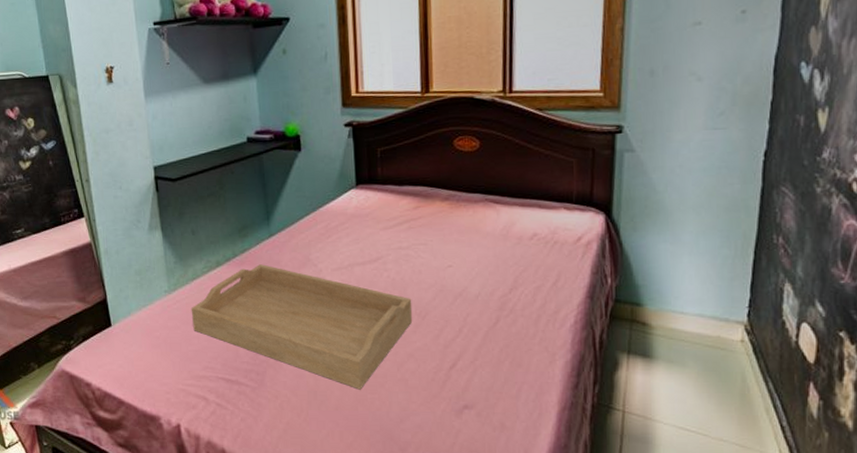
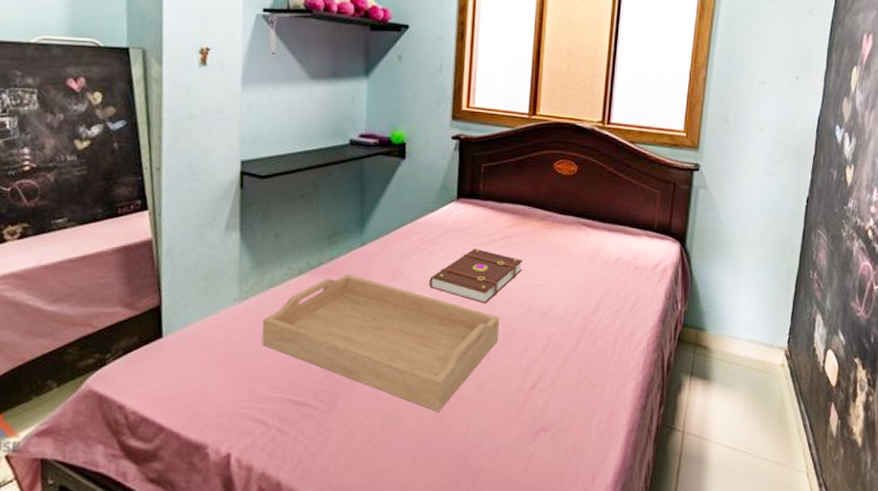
book: none [338,232,431,287] -> present [429,248,523,304]

